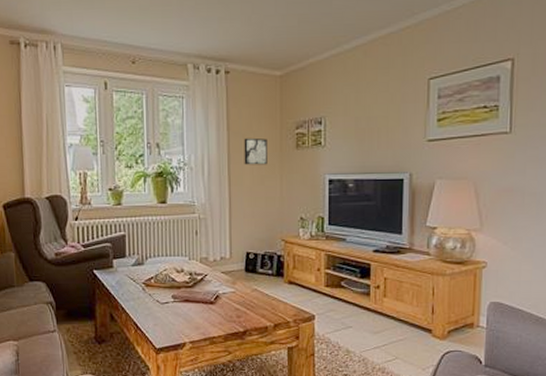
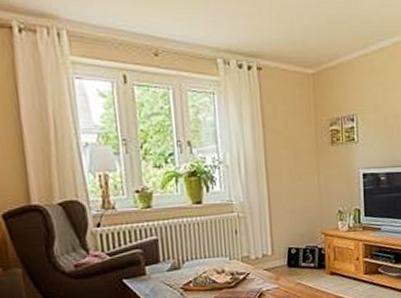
wall art: present [244,137,267,165] -> none [280,134,304,162]

